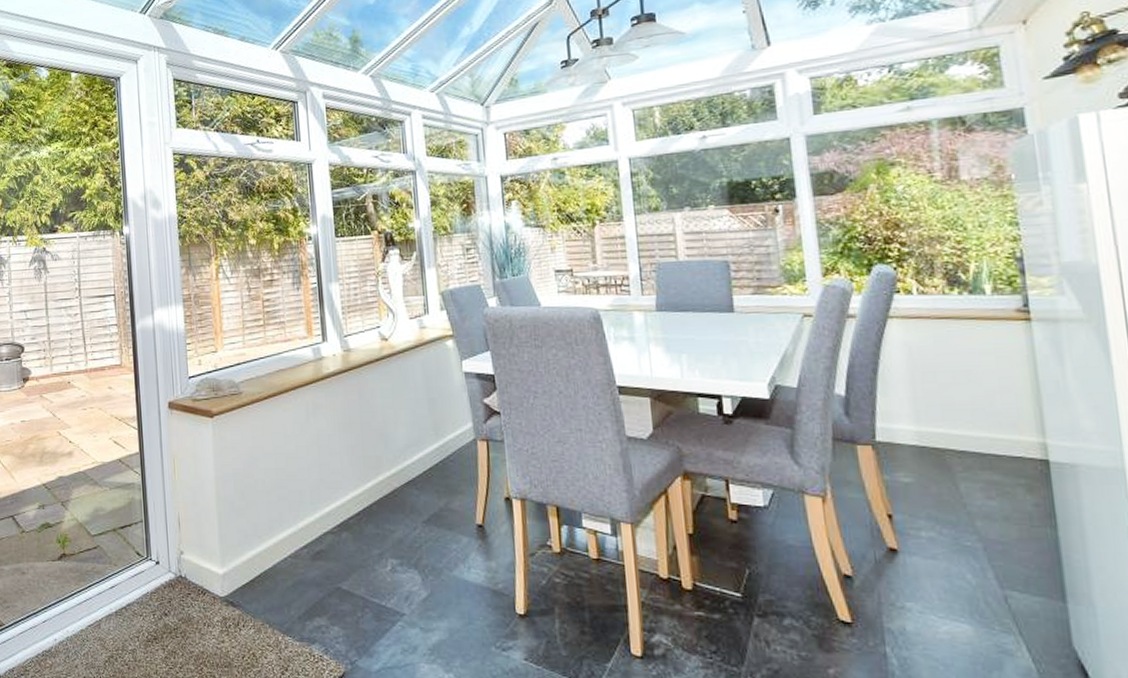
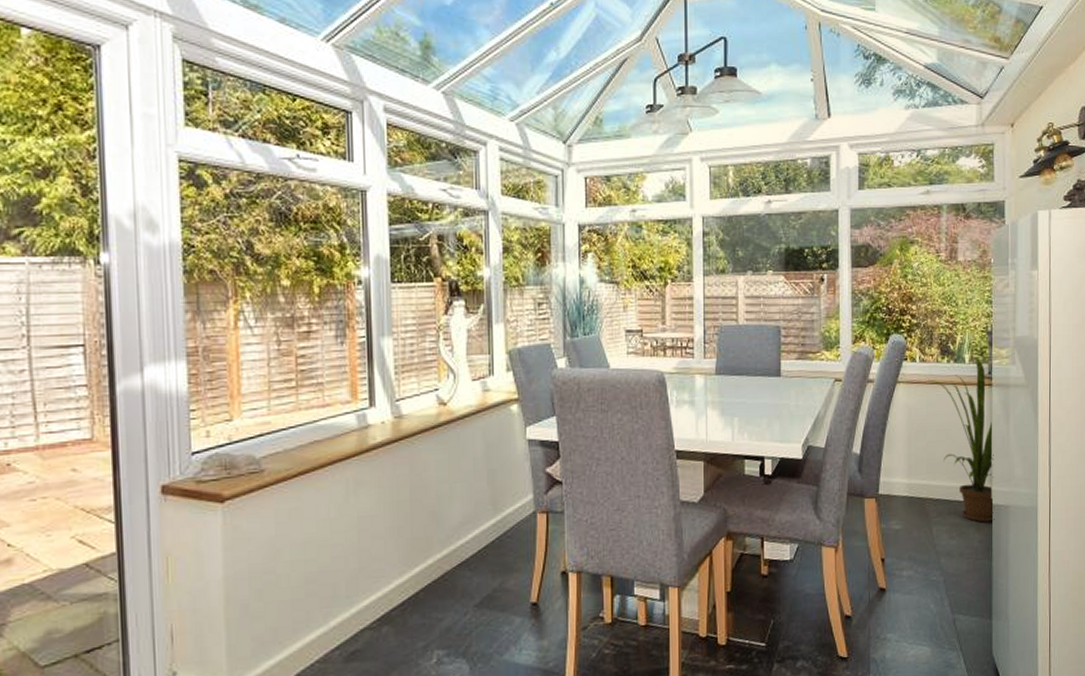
house plant: none [932,286,1056,482] -> present [928,356,995,523]

